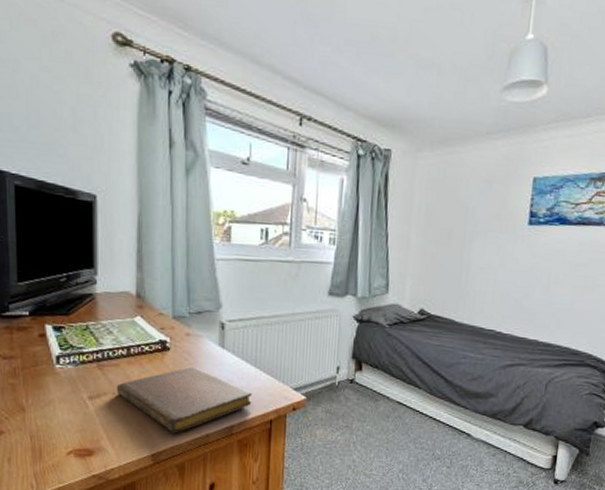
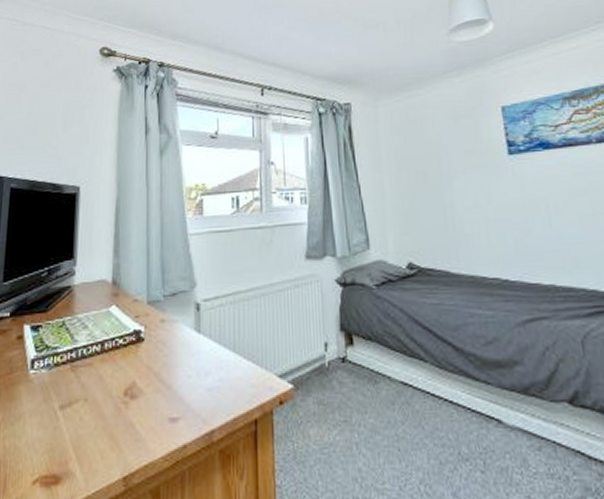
notebook: present [116,366,253,434] -> none [88,358,233,447]

